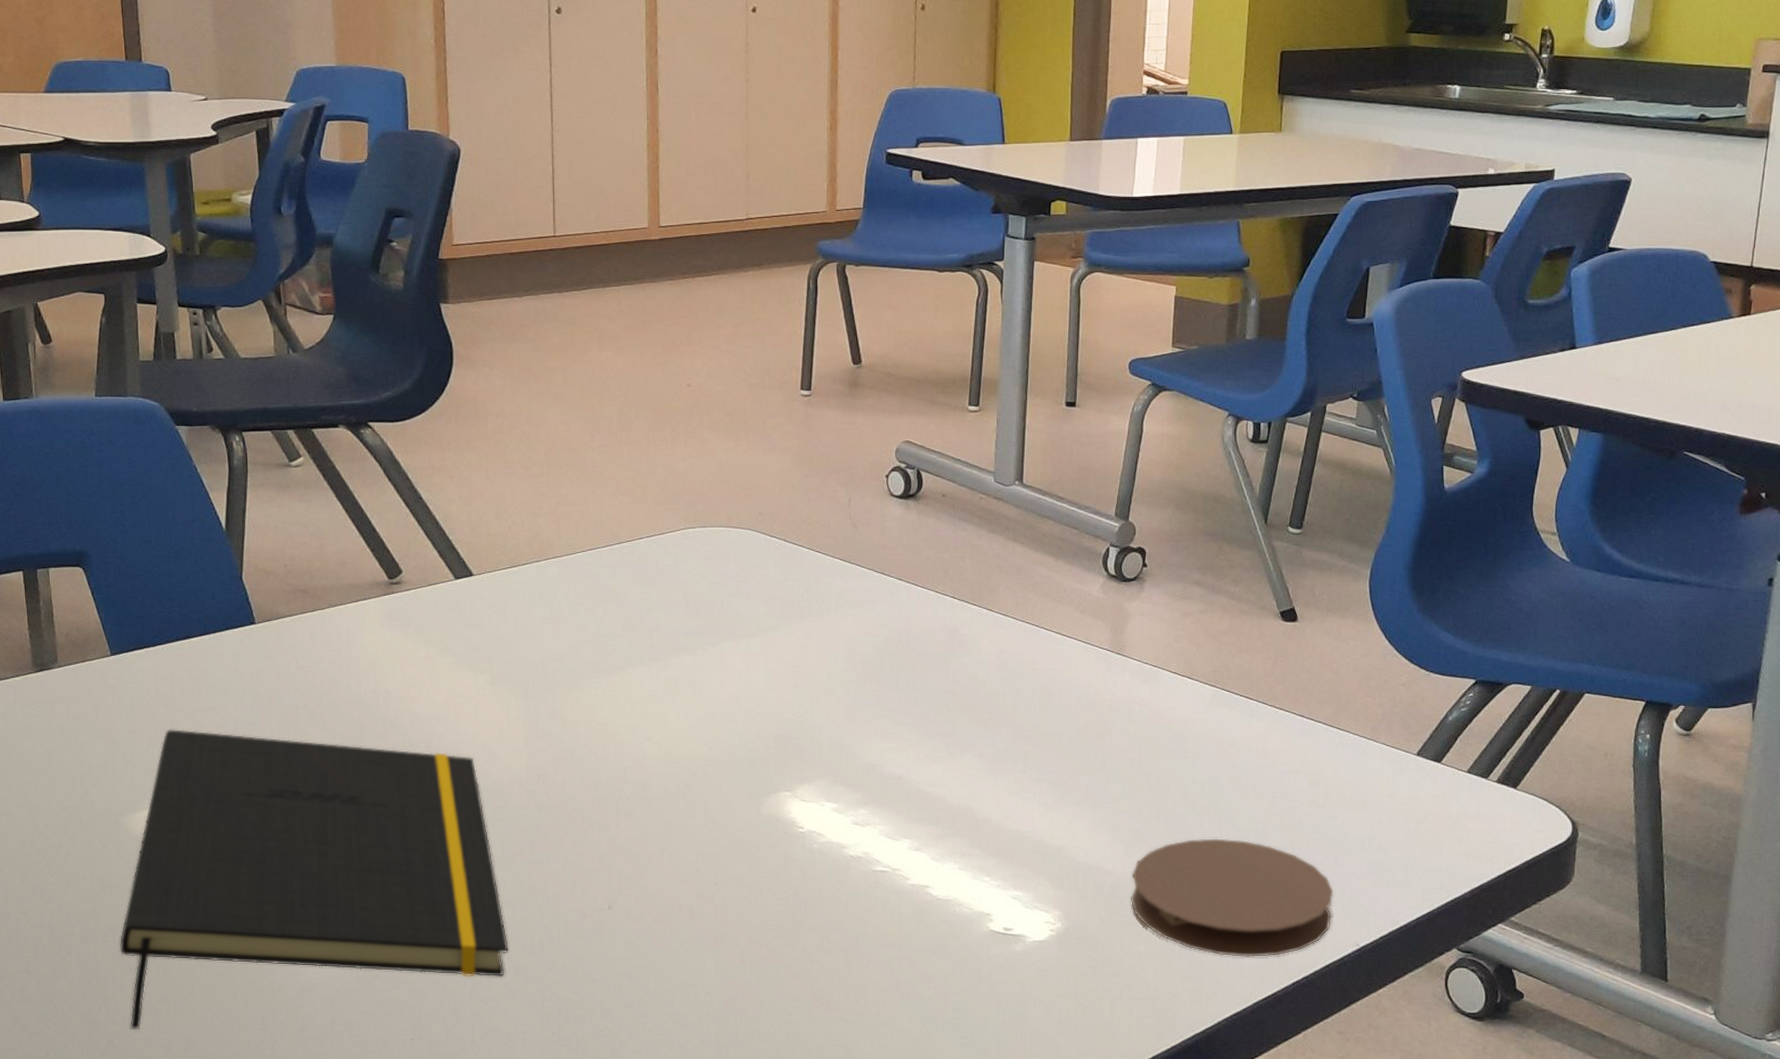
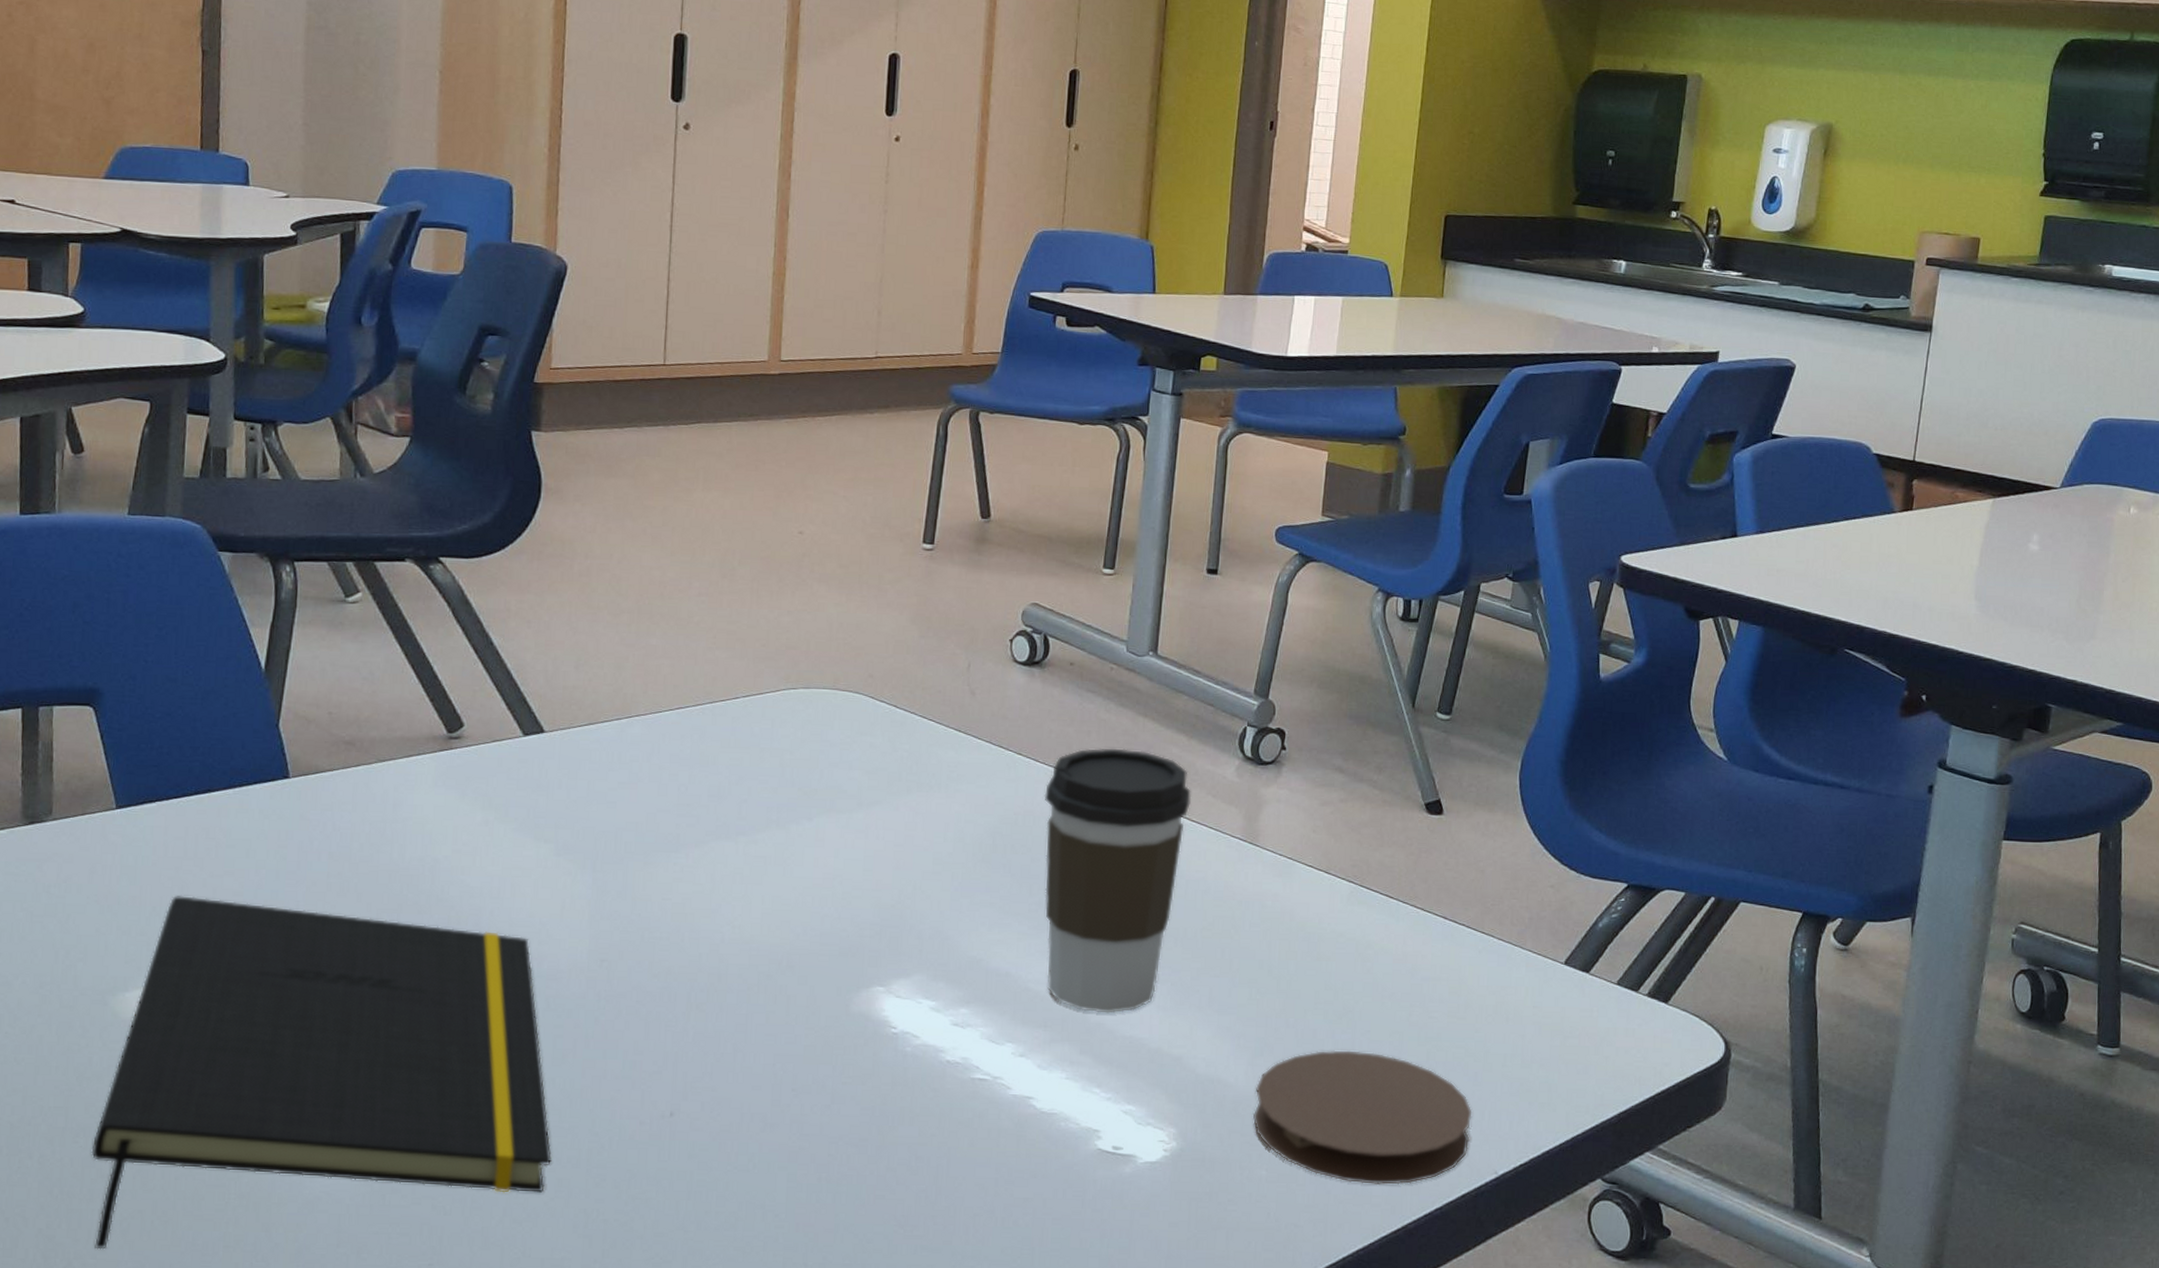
coffee cup: none [925,571,1060,810] -> present [1044,748,1191,1014]

